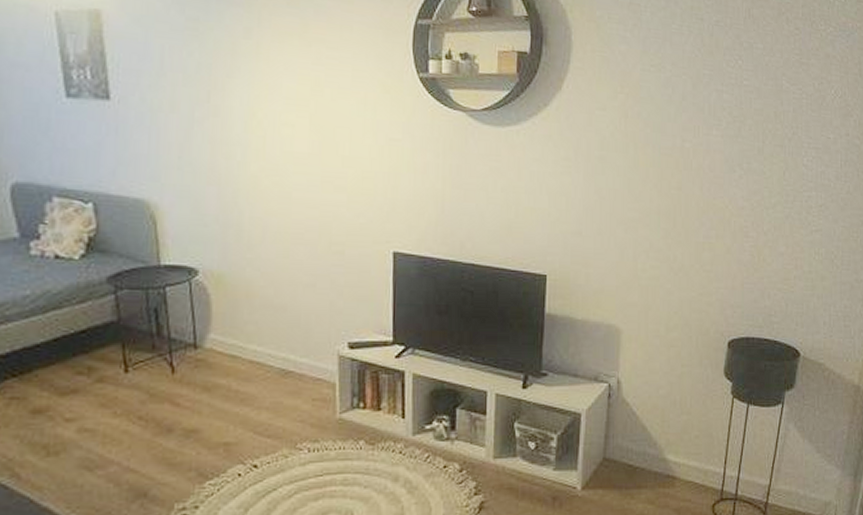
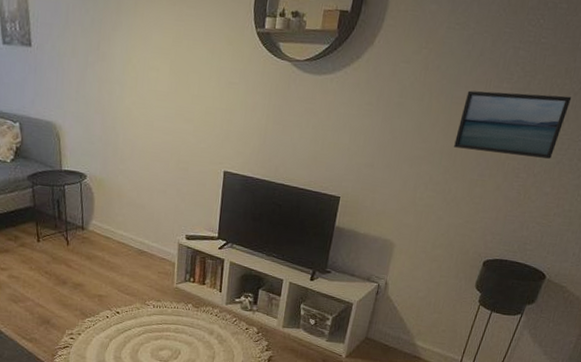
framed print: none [671,139,787,213] -> present [454,90,572,159]

